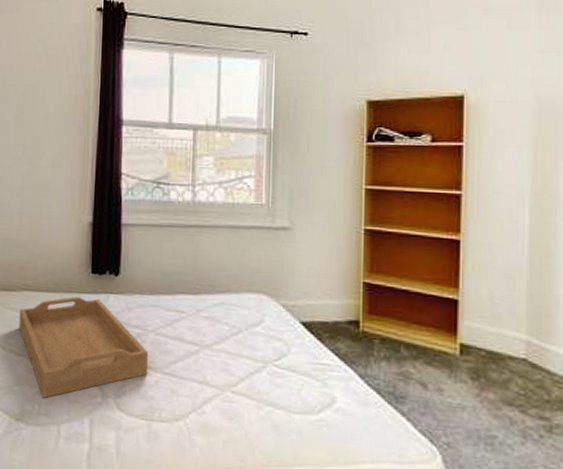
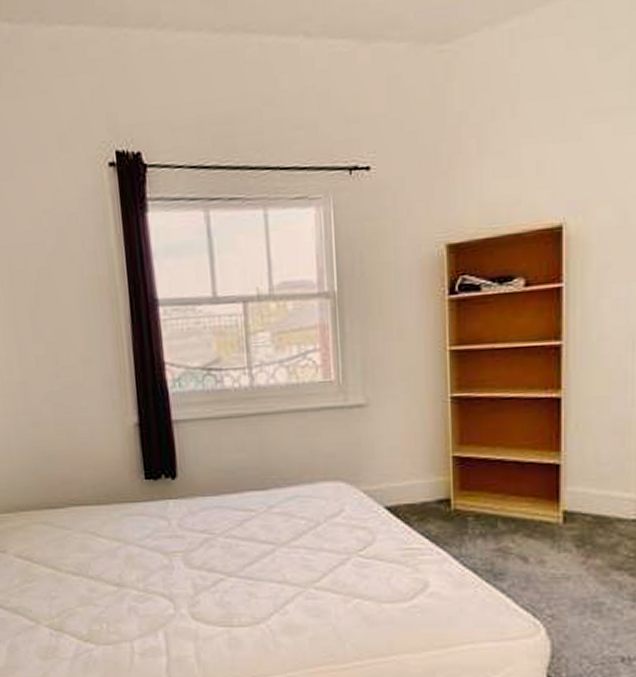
serving tray: present [19,296,149,399] -> none [70,506,222,617]

